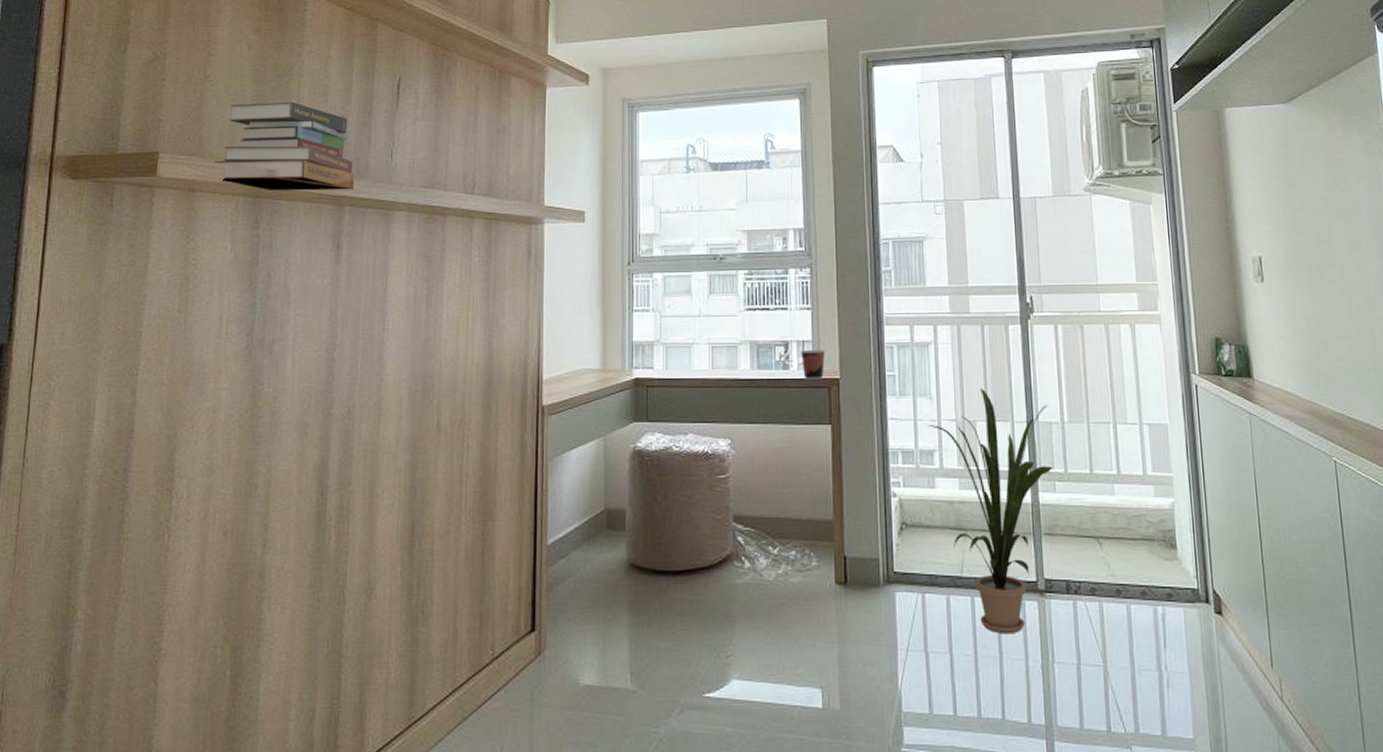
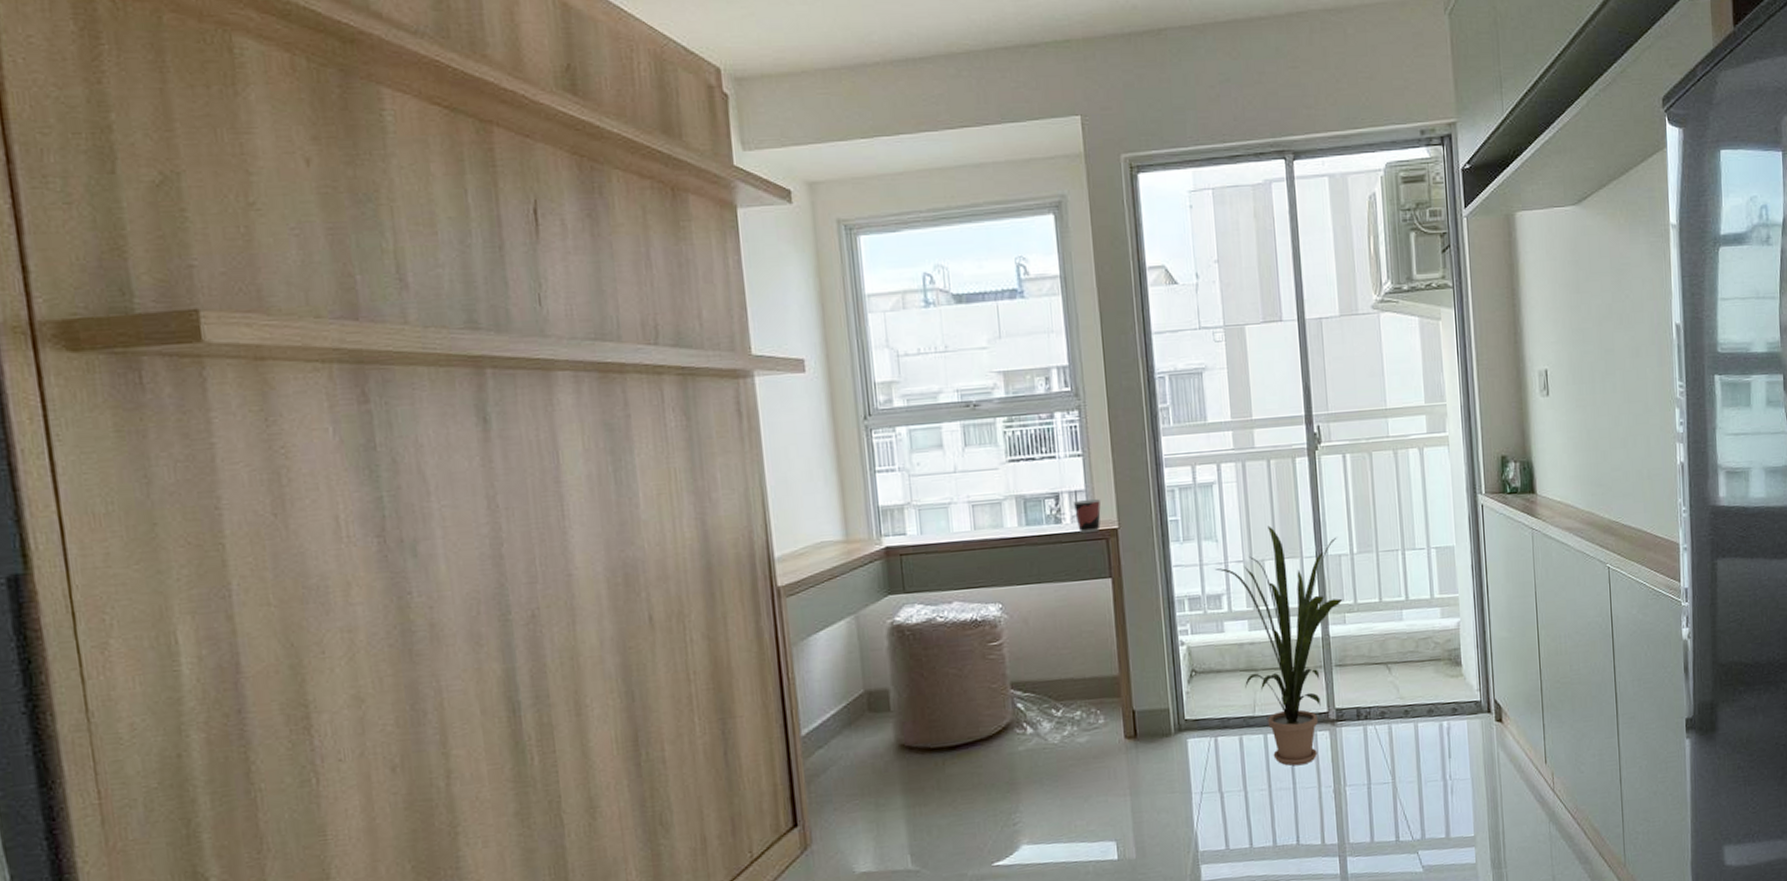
books: present [212,101,355,191] -> none [283,235,495,355]

